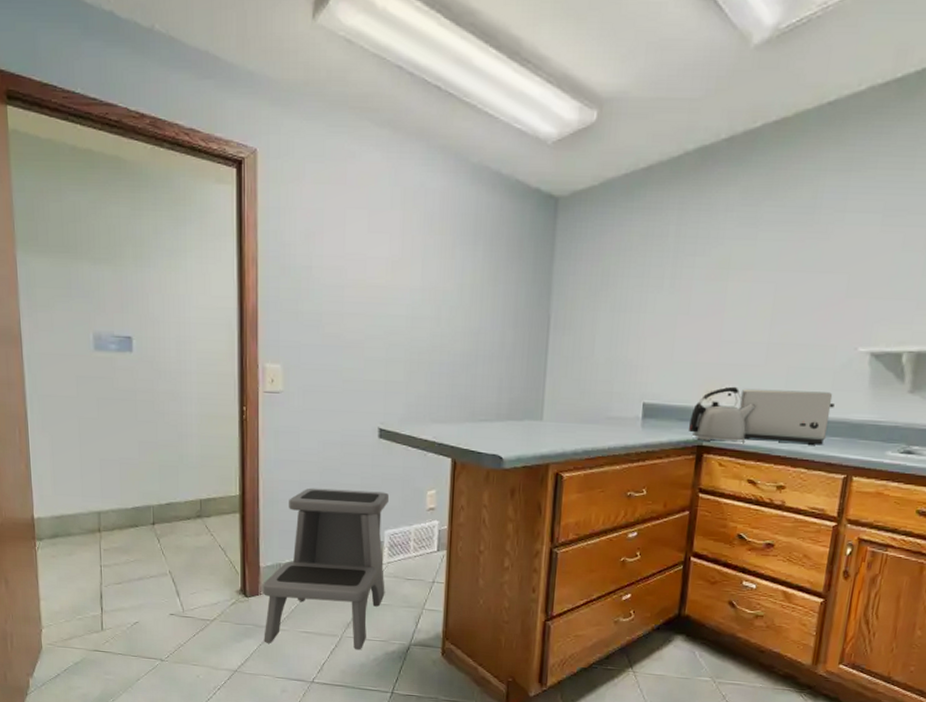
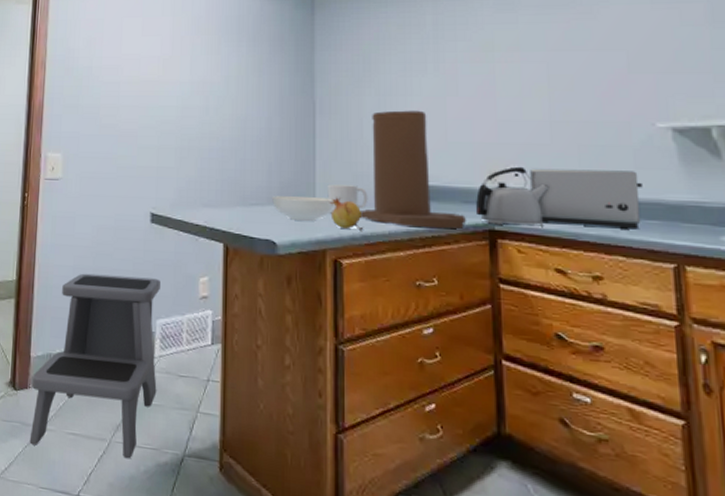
bowl: none [500,412,561,437] -> present [271,195,335,221]
mug: none [554,401,593,430] -> present [327,184,368,214]
fruit: none [555,414,585,446] -> present [329,197,363,231]
paper towel: none [583,327,680,445] -> present [360,110,467,230]

